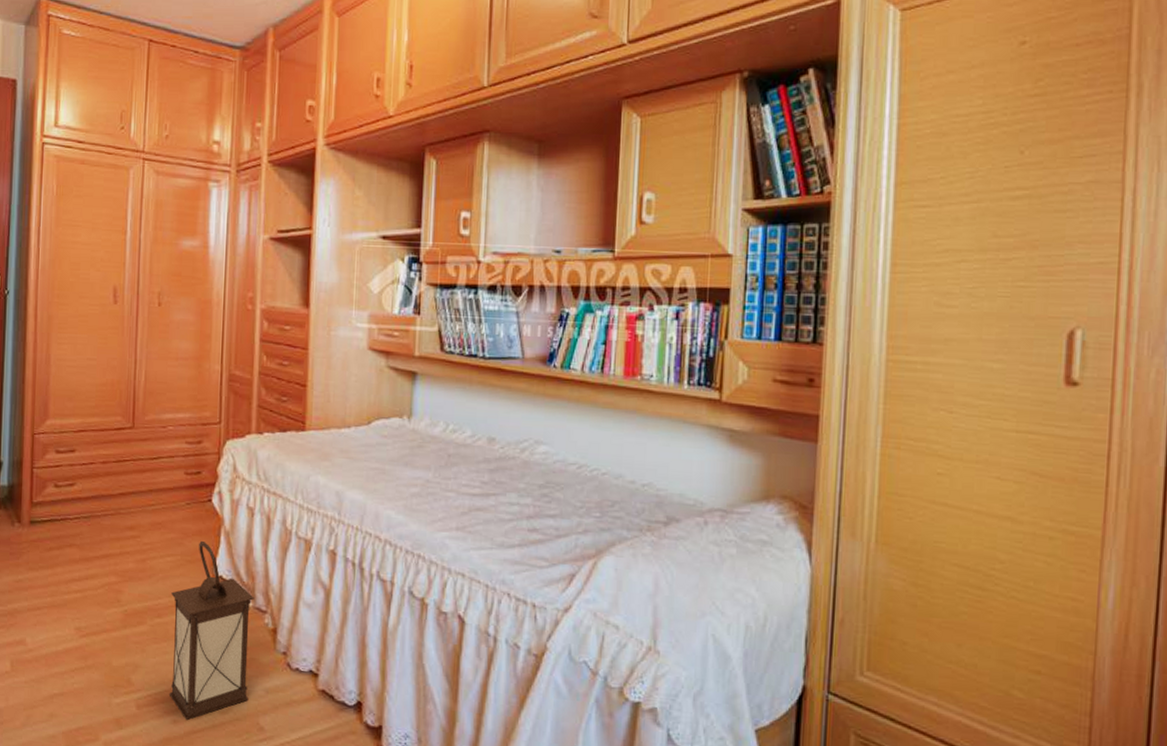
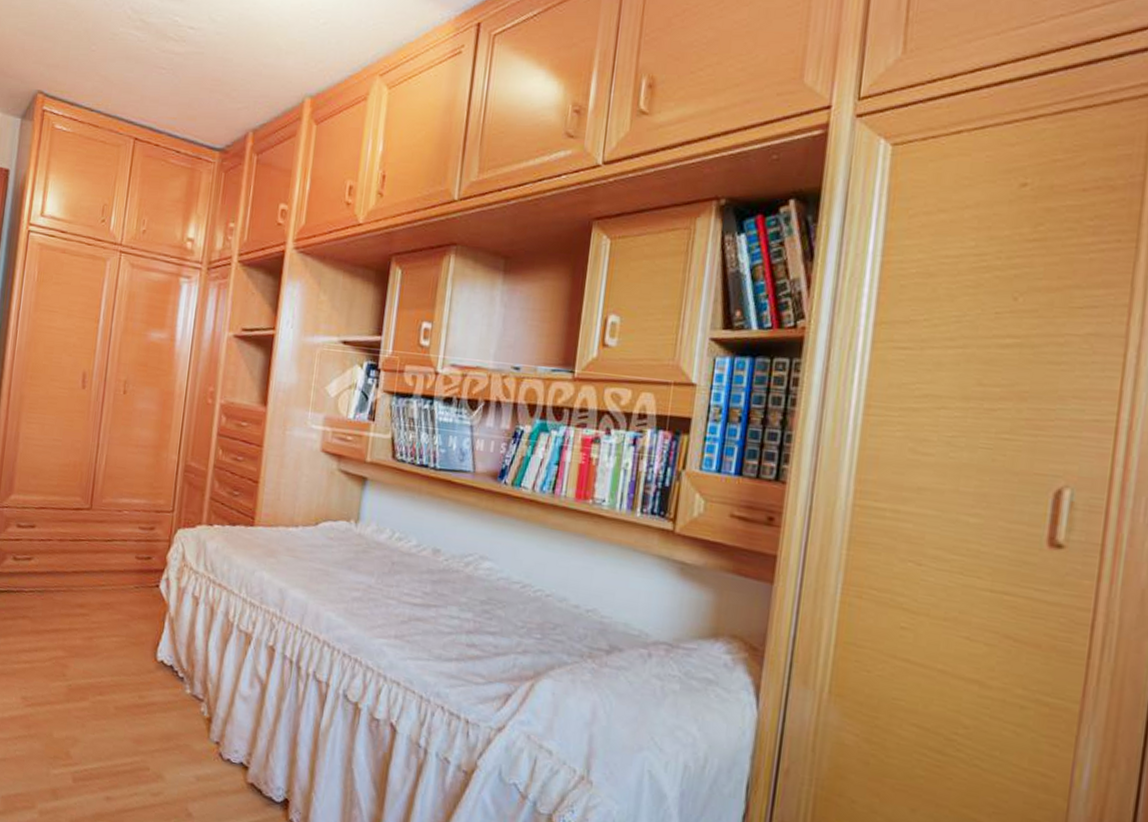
lantern: present [168,540,254,721] -> none [104,624,193,799]

